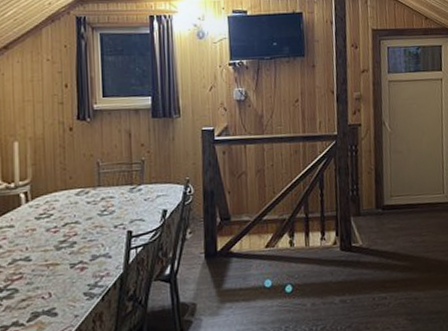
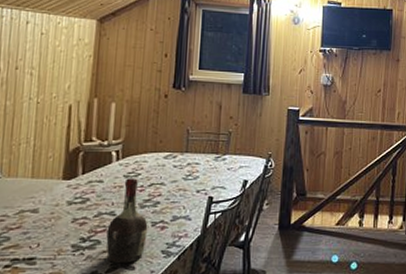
cognac bottle: none [23,219,67,312] -> present [106,178,148,264]

